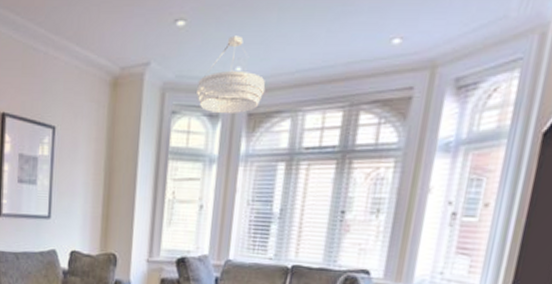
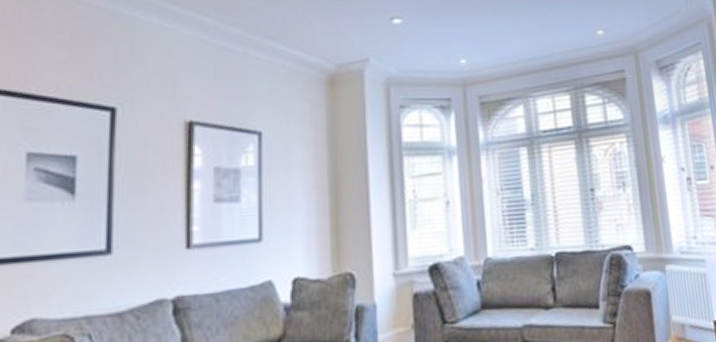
chandelier: present [197,35,266,114] -> none [423,31,493,105]

